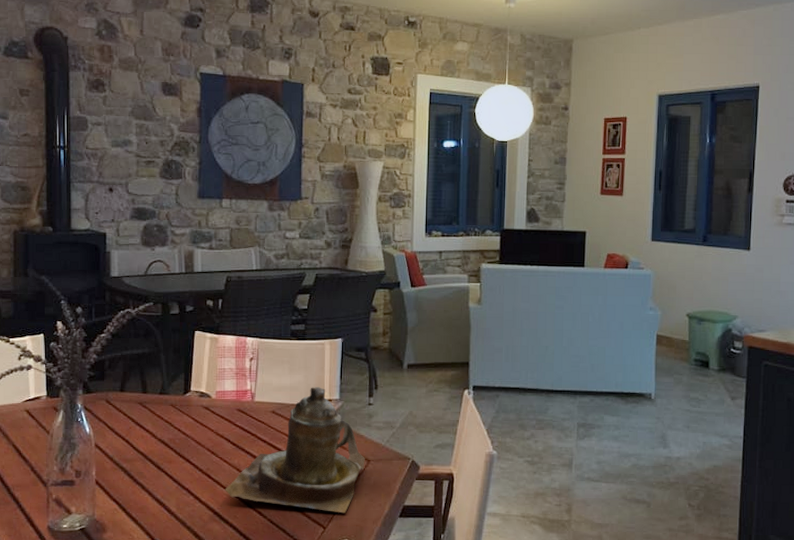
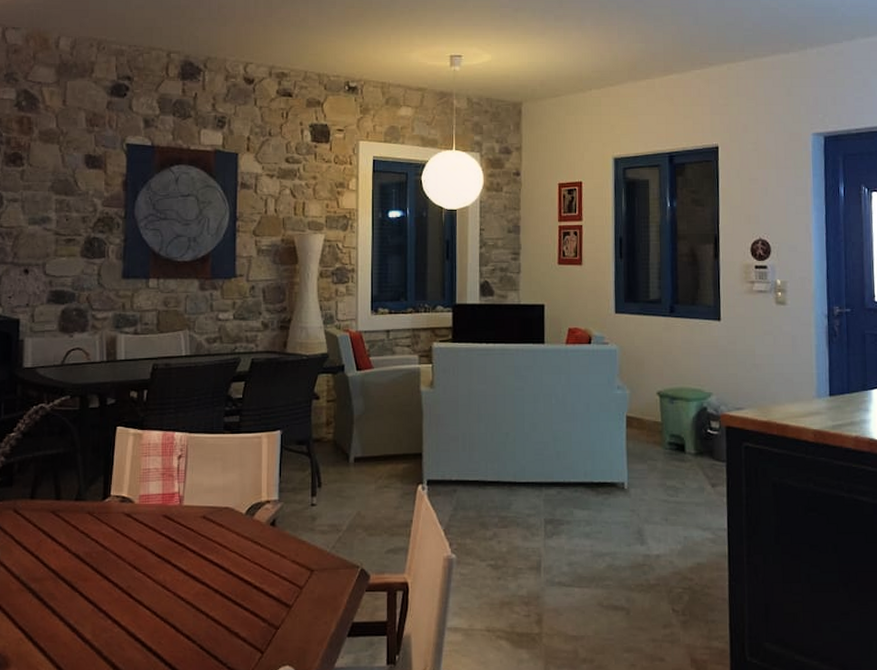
teapot: present [225,387,365,514] -> none [148,487,308,635]

